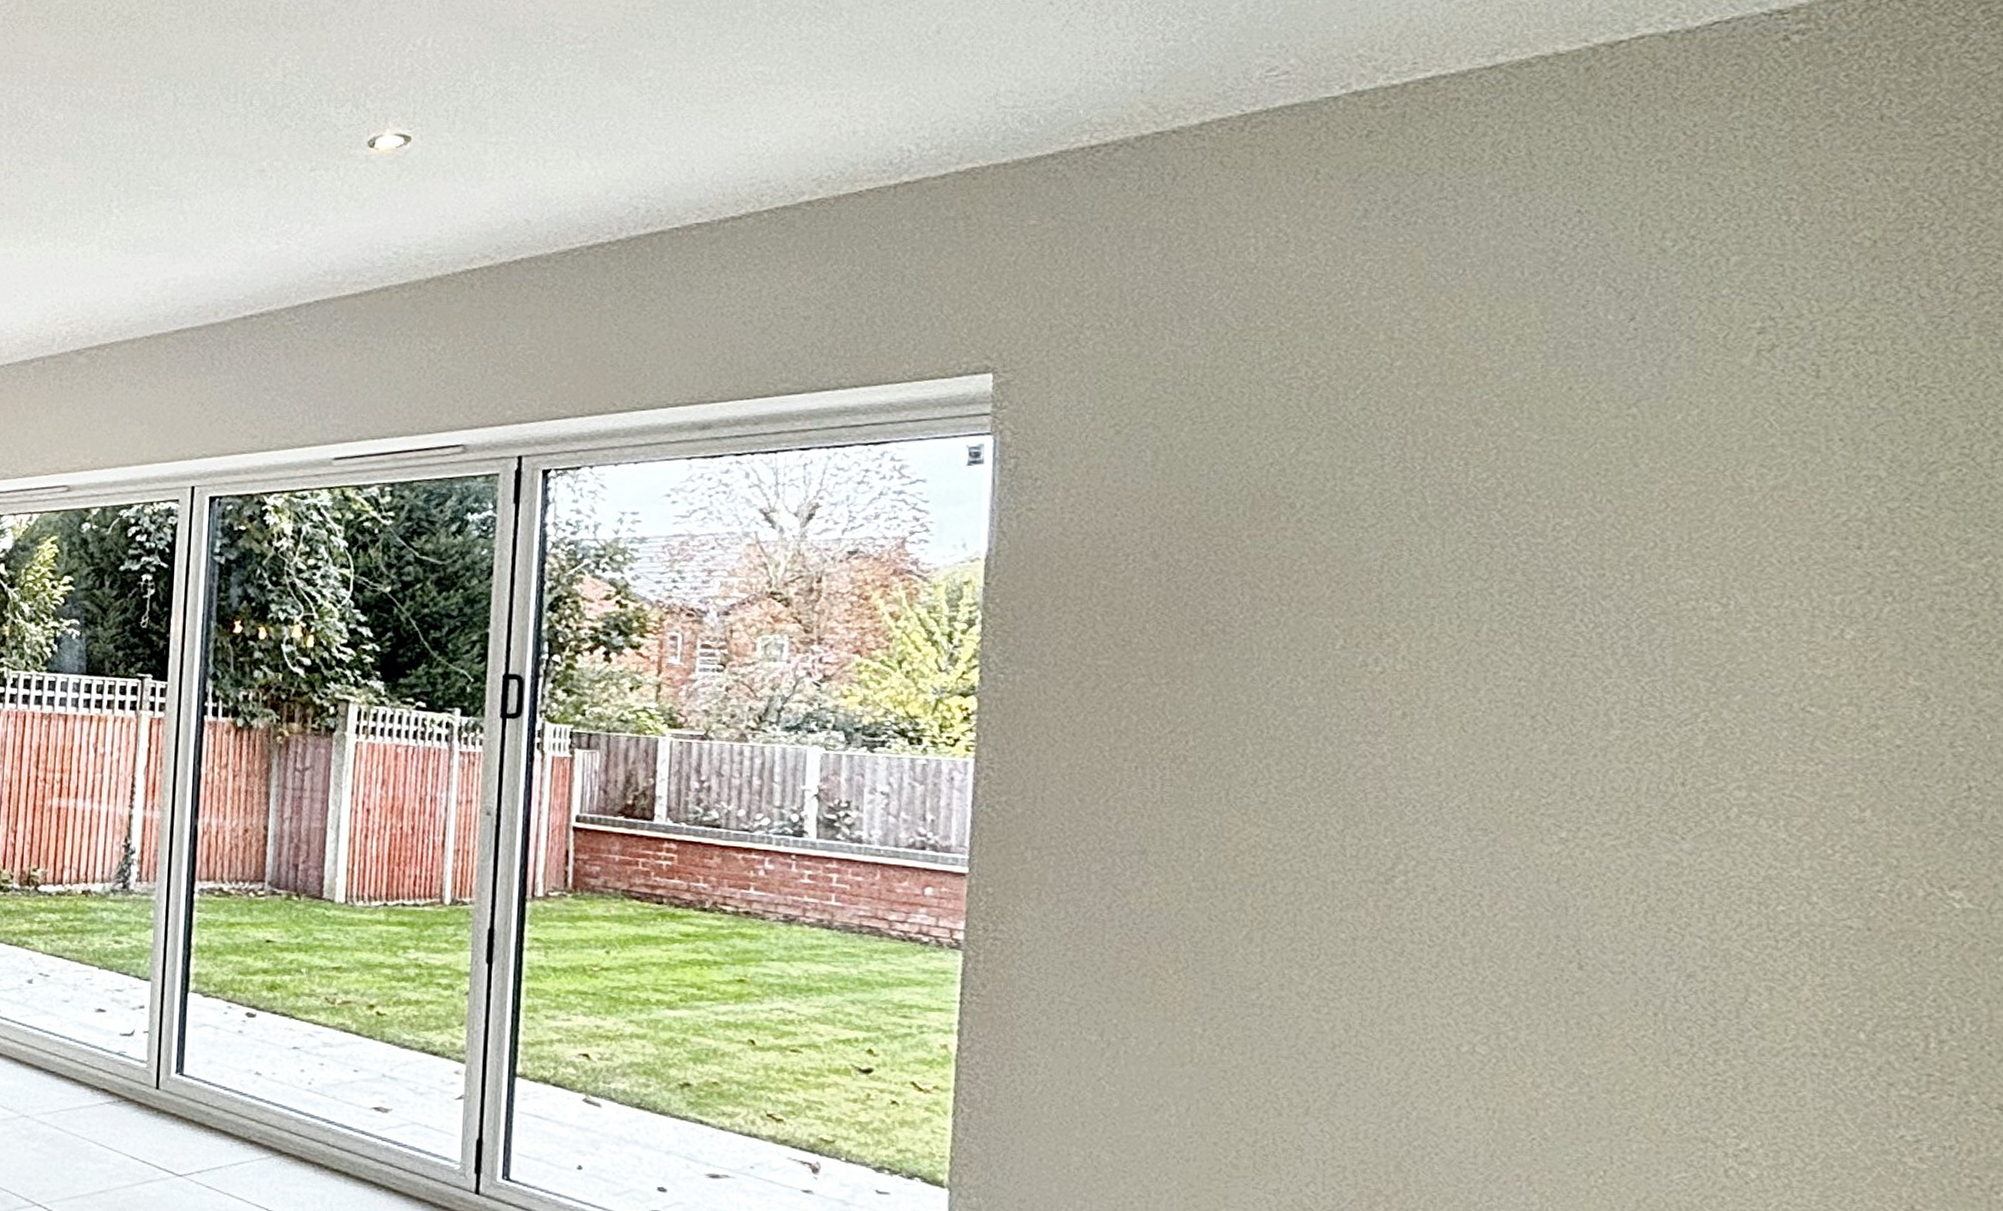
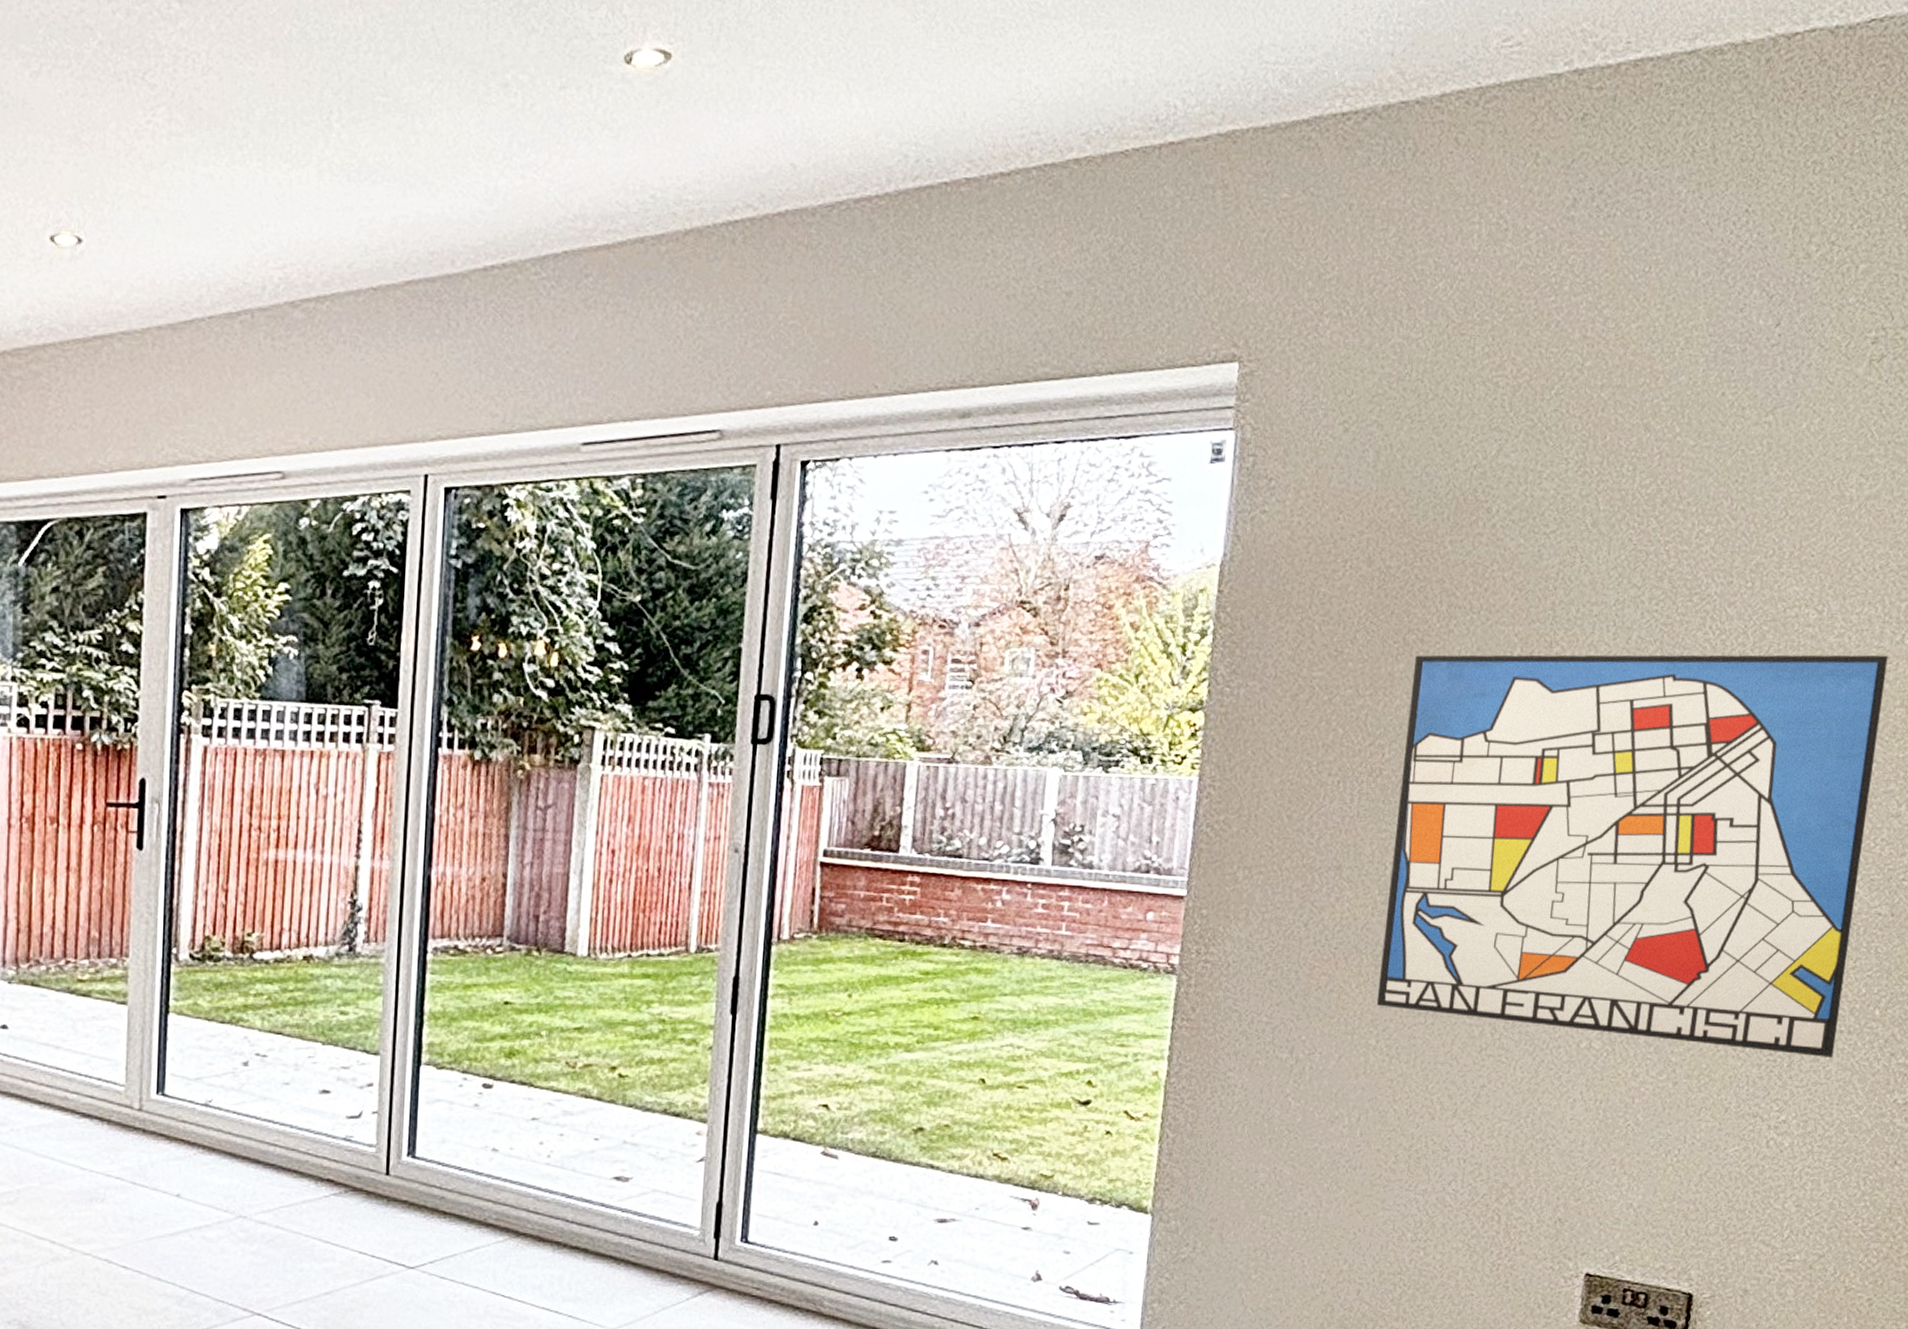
wall art: none [1200,645,1824,1083] -> present [1376,654,1888,1057]

